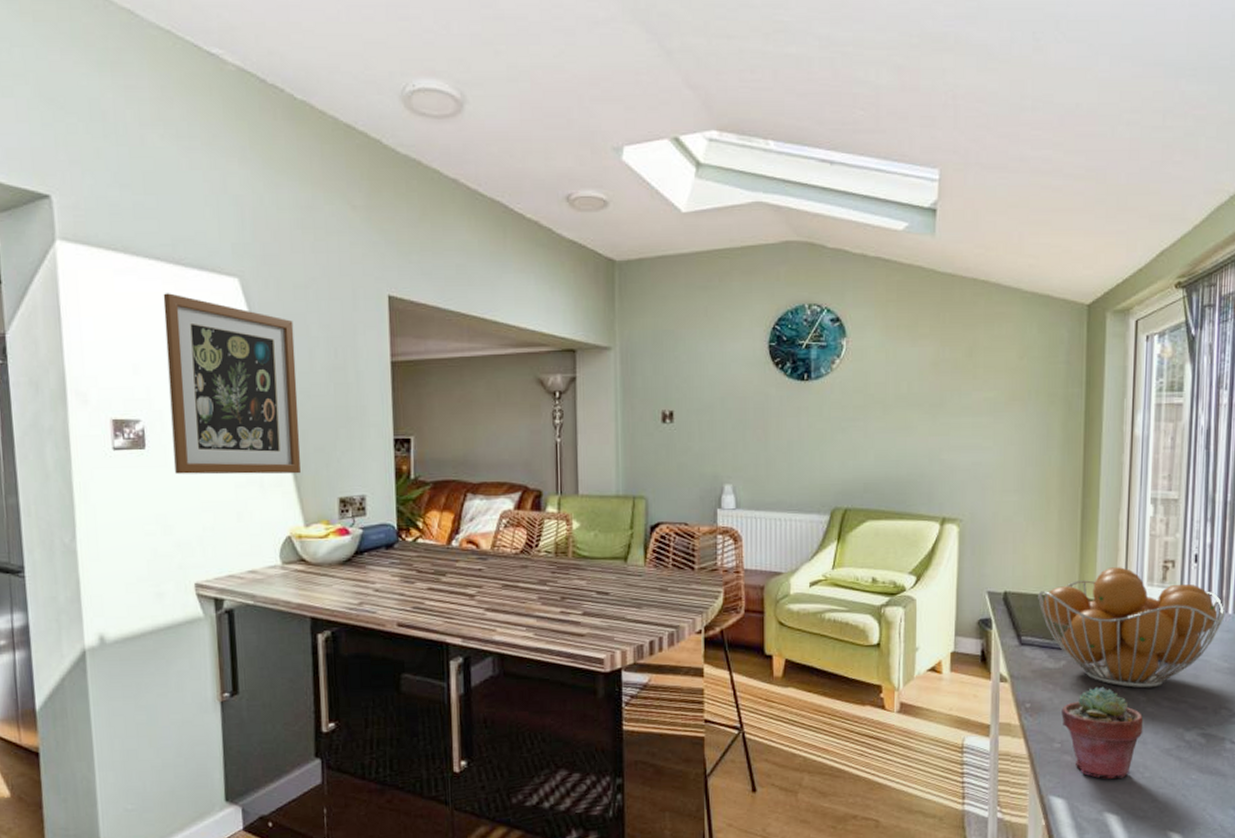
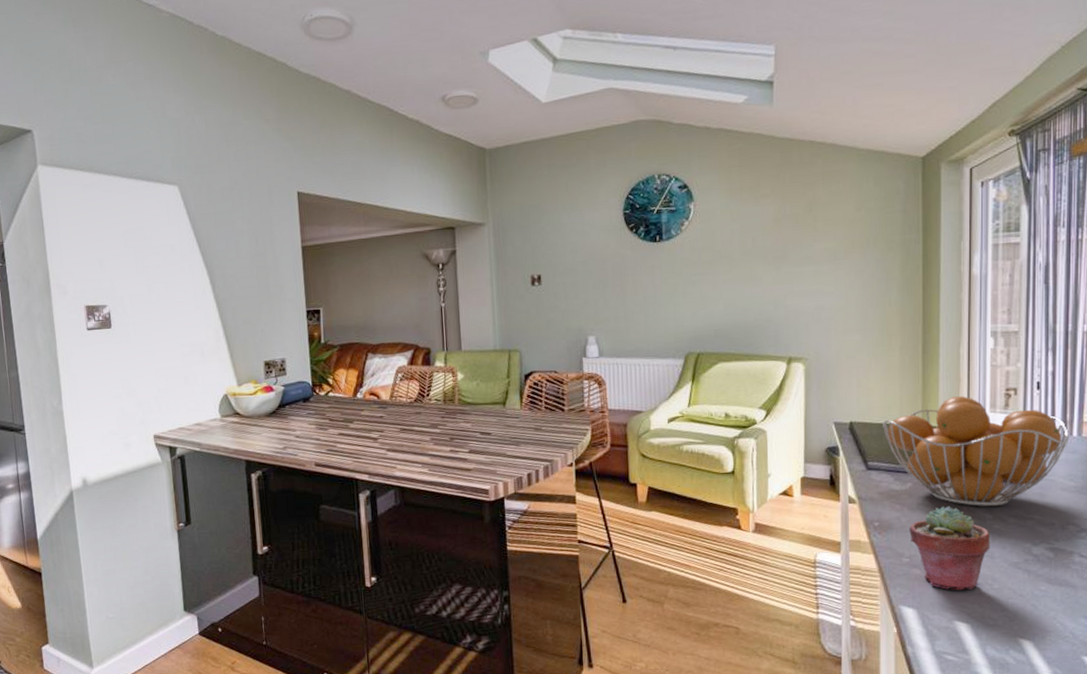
wall art: present [163,293,301,475] -> none [120,201,233,348]

